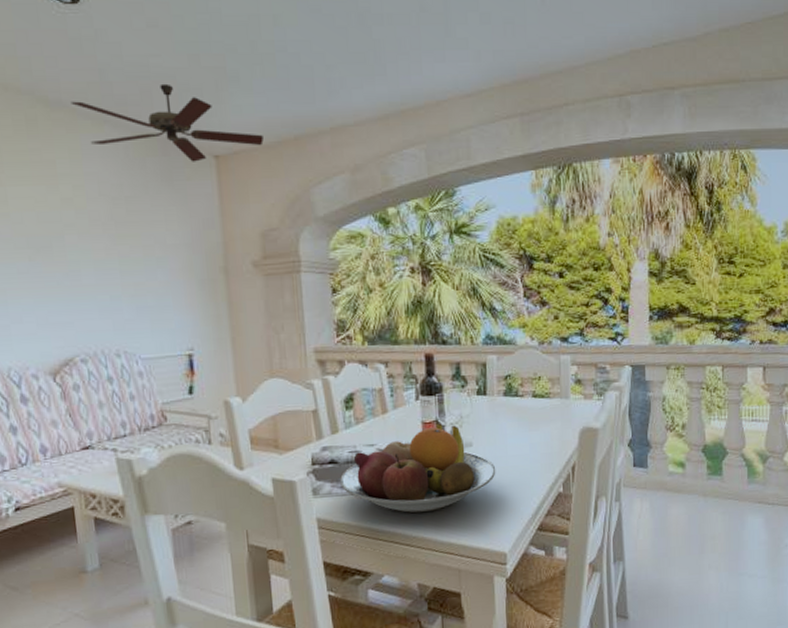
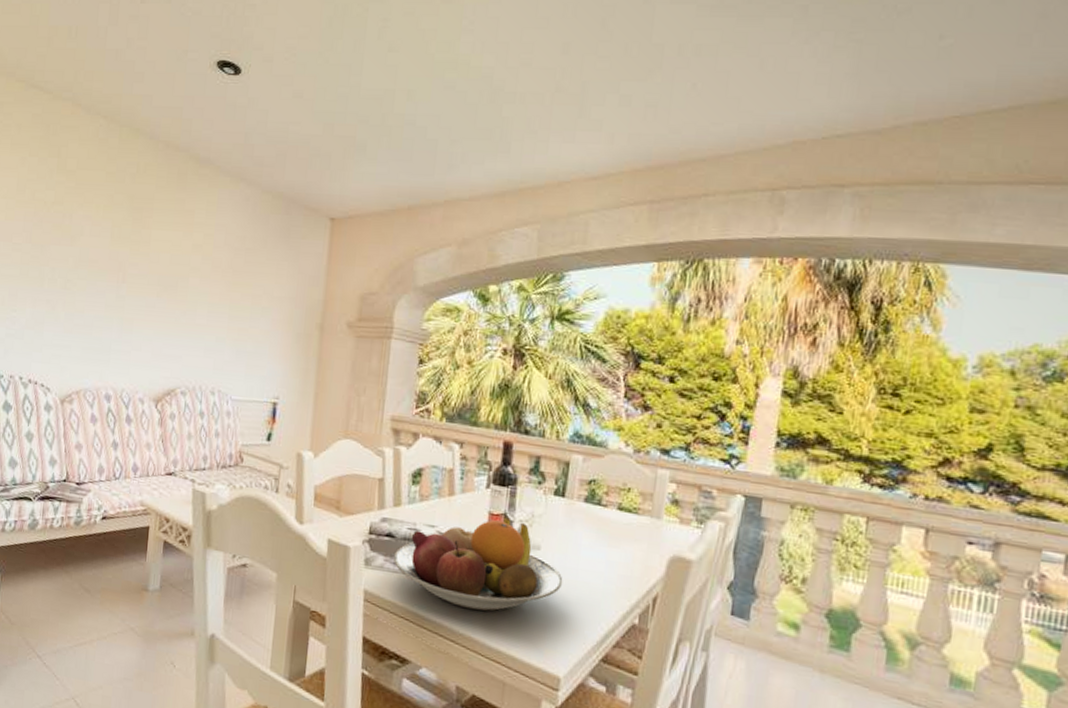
ceiling fan: present [70,83,264,162] -> none [217,148,379,223]

